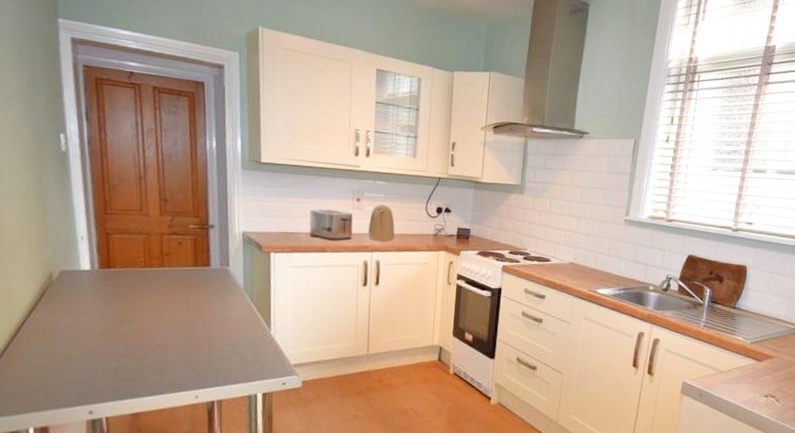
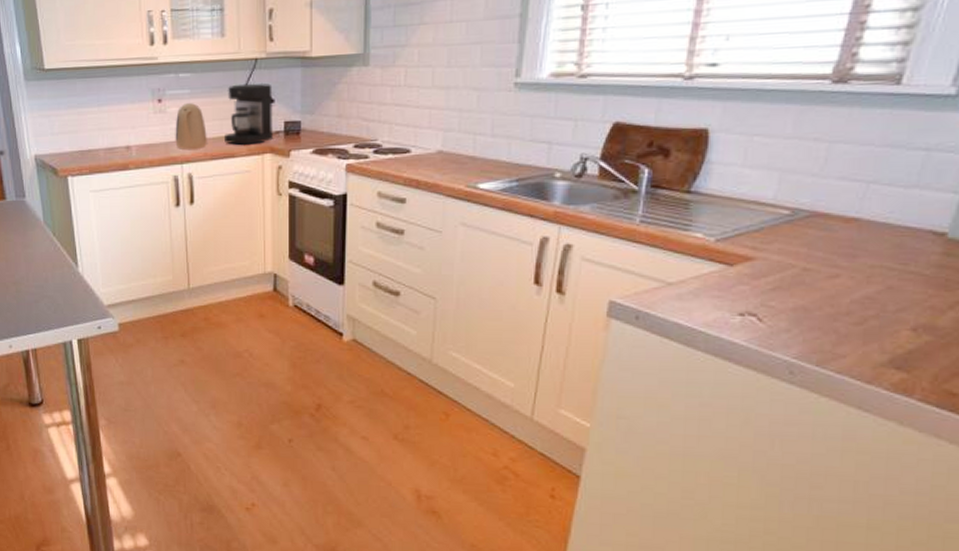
toaster: present [309,208,353,242] -> none [105,116,157,157]
coffee maker: none [408,195,451,243] -> present [223,82,273,146]

